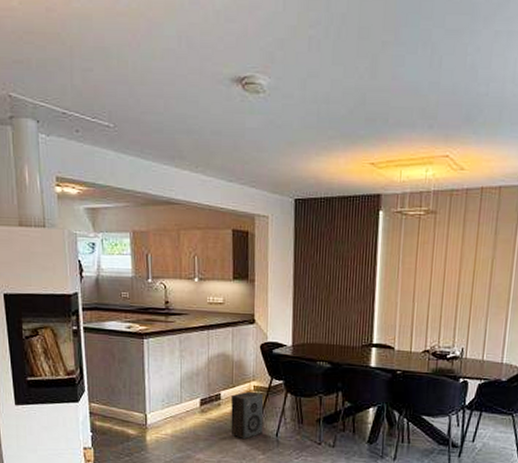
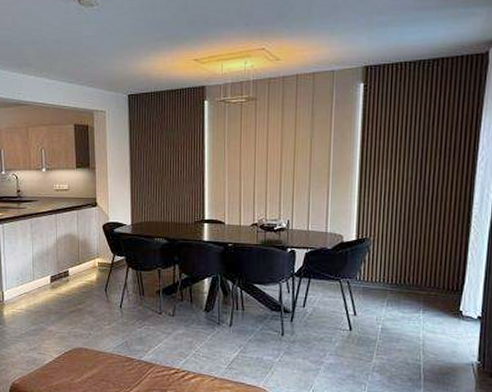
speaker: present [231,391,264,440] -> none [78,267,108,312]

